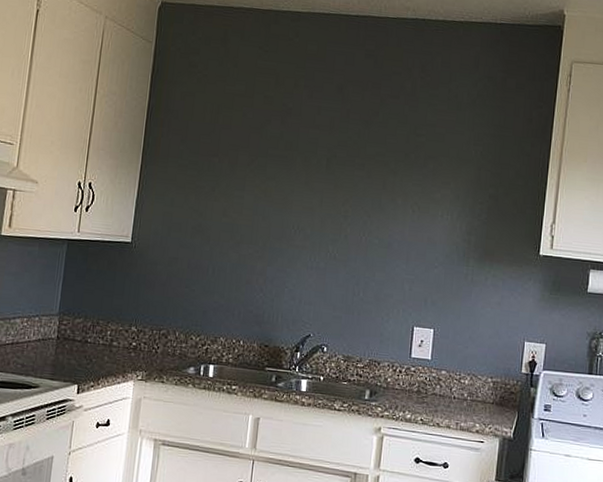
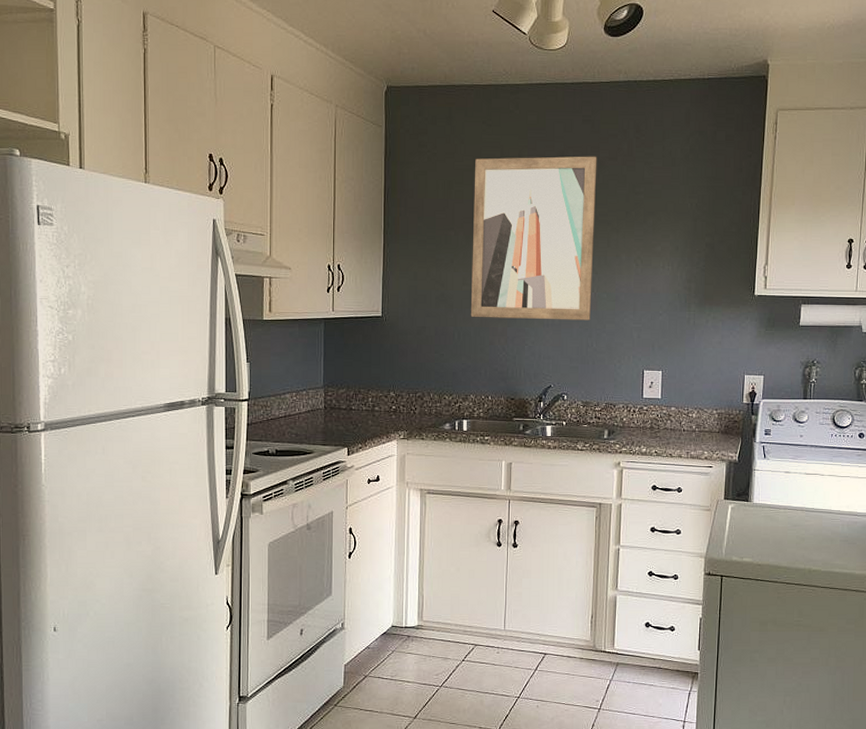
wall art: none [228,84,378,267] -> present [470,156,597,321]

